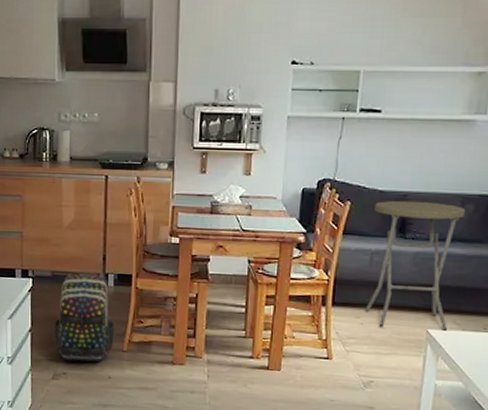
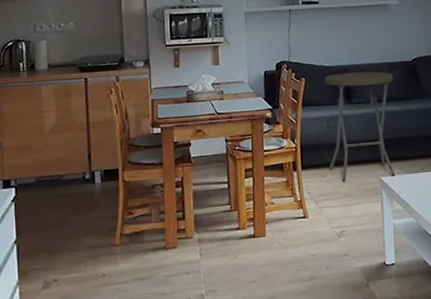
backpack: present [53,273,115,362] -> none [41,173,106,266]

